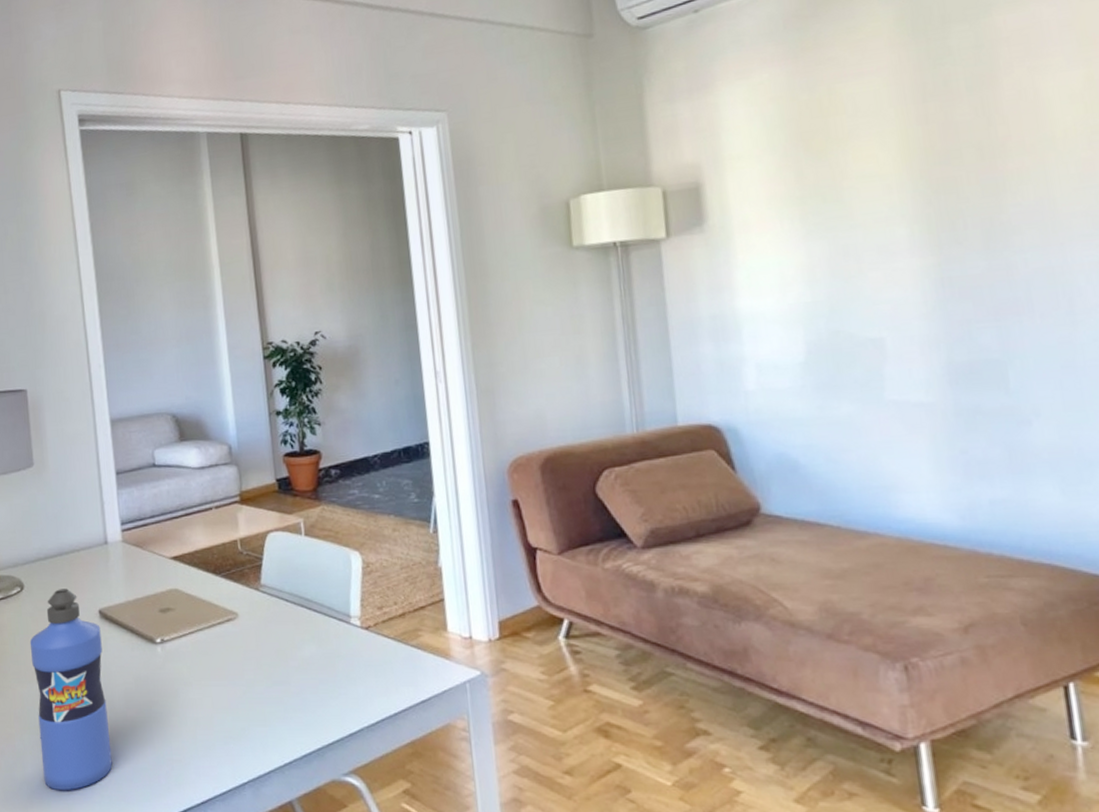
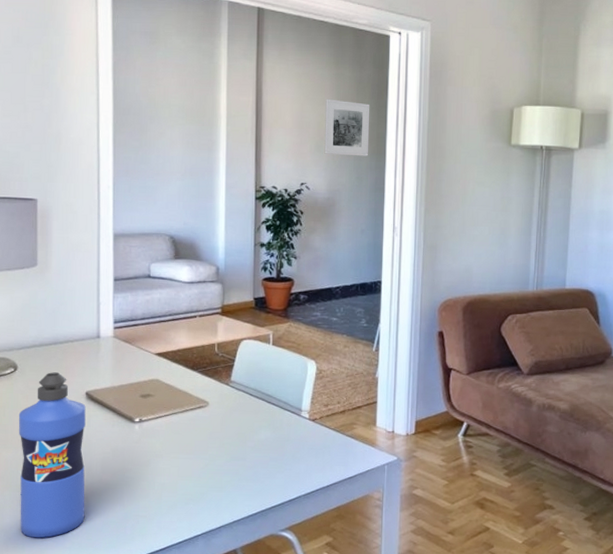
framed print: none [331,224,391,293] -> present [324,99,370,156]

